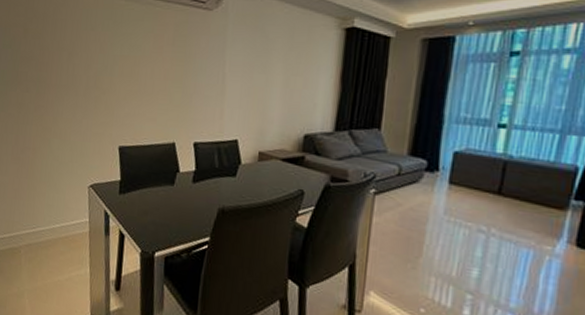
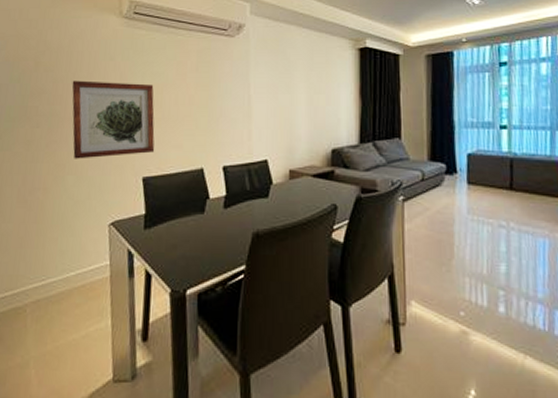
wall art: none [56,49,131,125] -> present [72,80,155,159]

